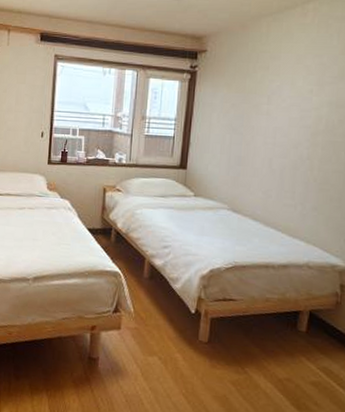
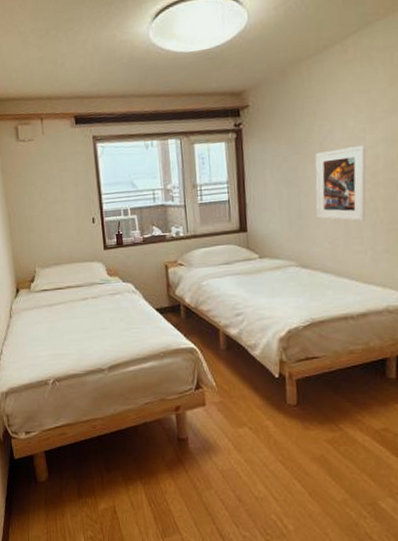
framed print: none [255,105,311,177] -> present [315,145,366,221]

